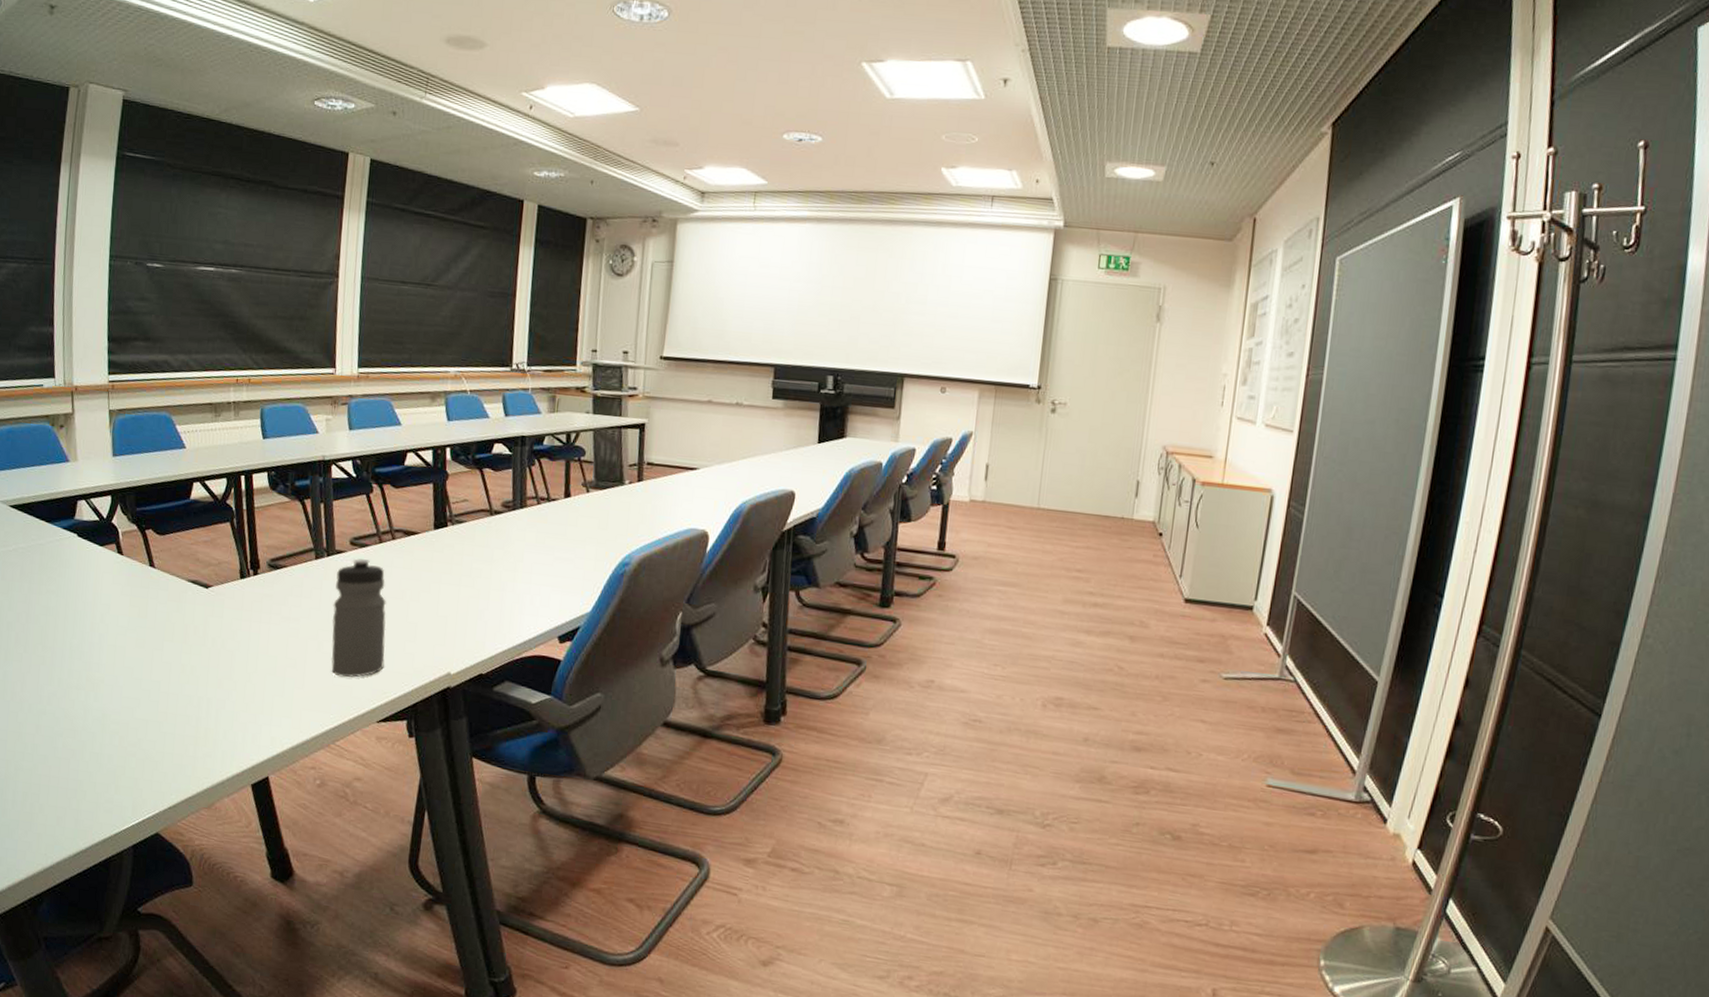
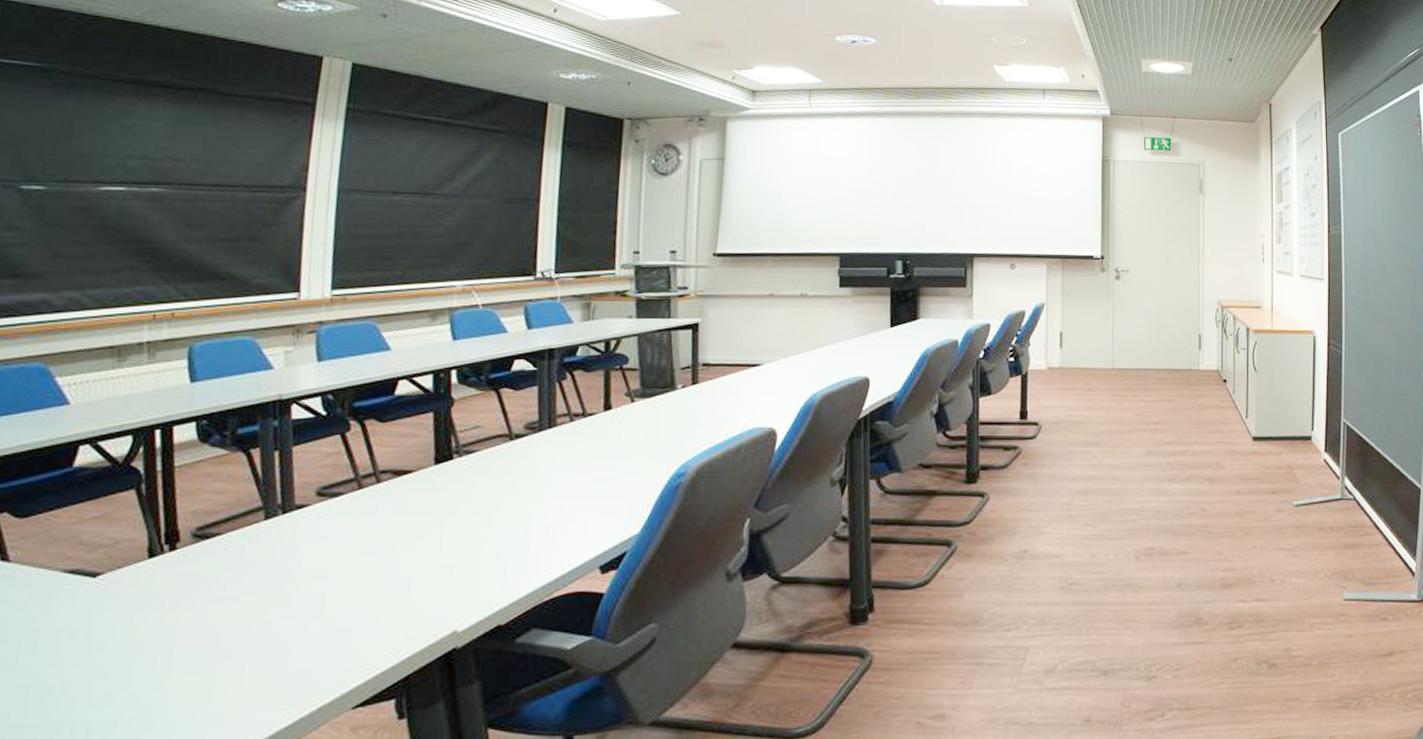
water bottle: present [331,558,386,678] -> none [285,511,367,661]

